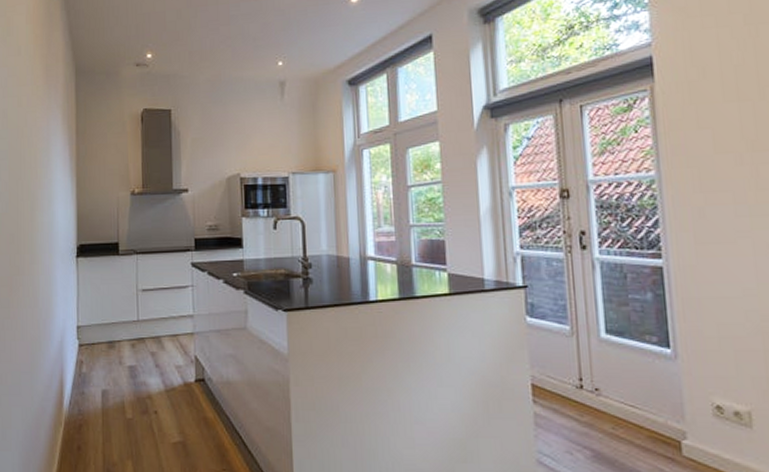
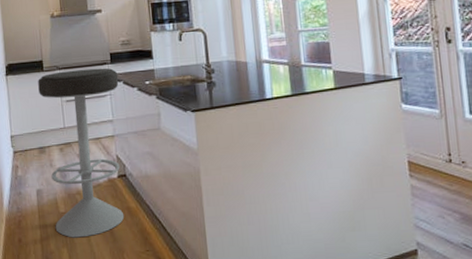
bar stool: none [112,255,203,449] -> present [38,67,125,238]

